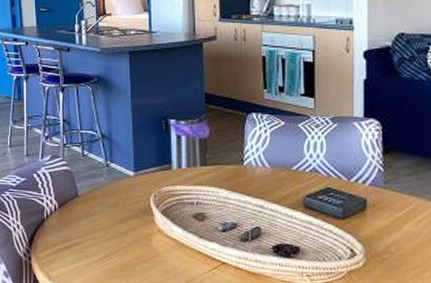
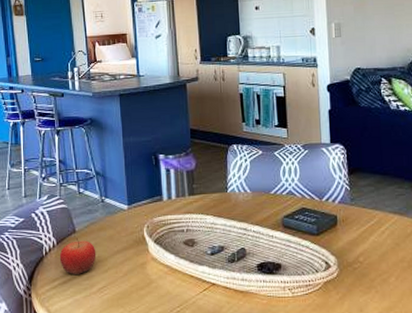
fruit: none [61,203,99,242] -> present [59,238,97,276]

